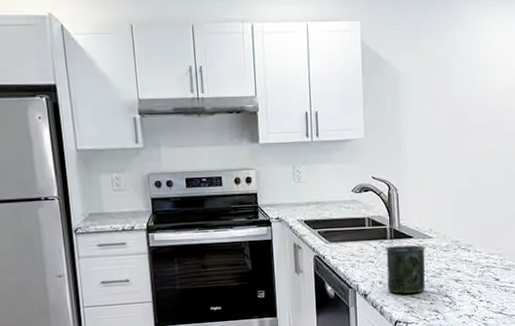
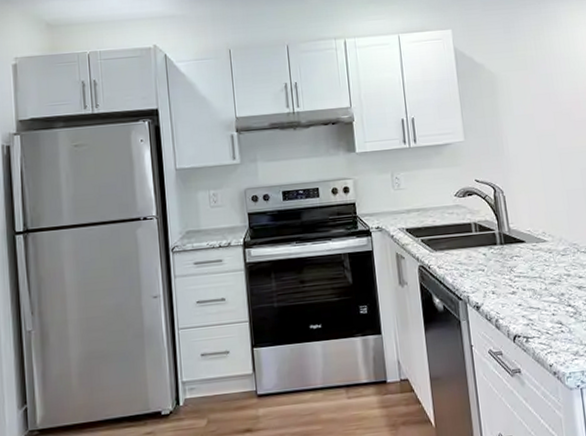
mug: present [385,245,426,294] -> none [495,250,545,305]

